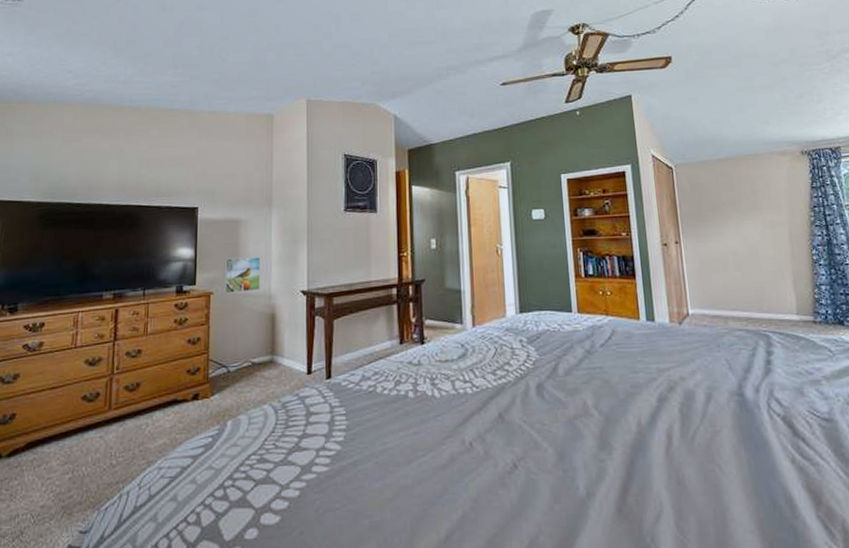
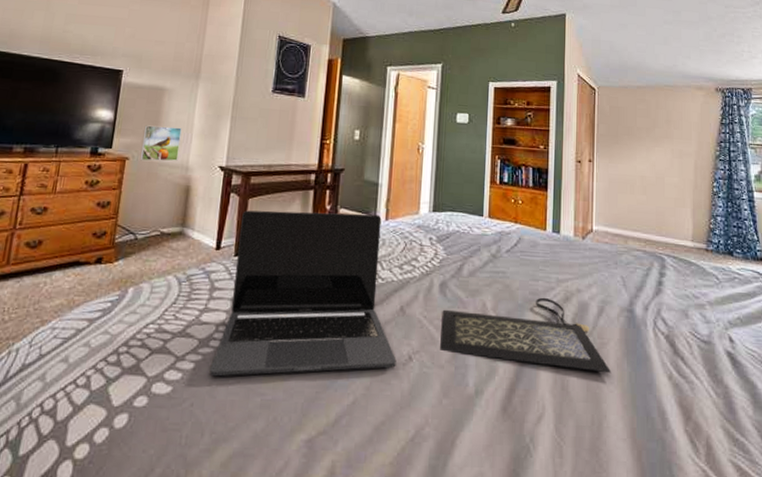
laptop: none [315,322,502,503] -> present [209,210,396,377]
clutch bag: none [541,389,729,463] -> present [440,297,612,374]

